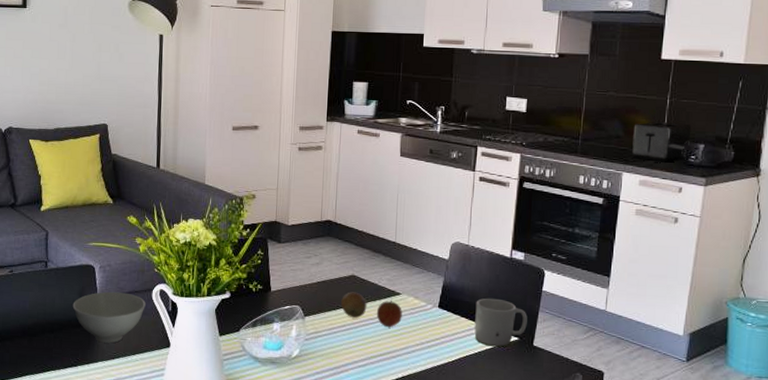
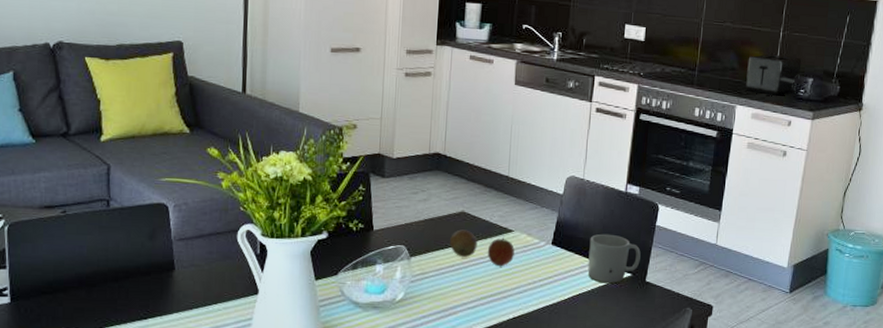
bowl: present [72,291,146,344] -> none [141,233,230,292]

